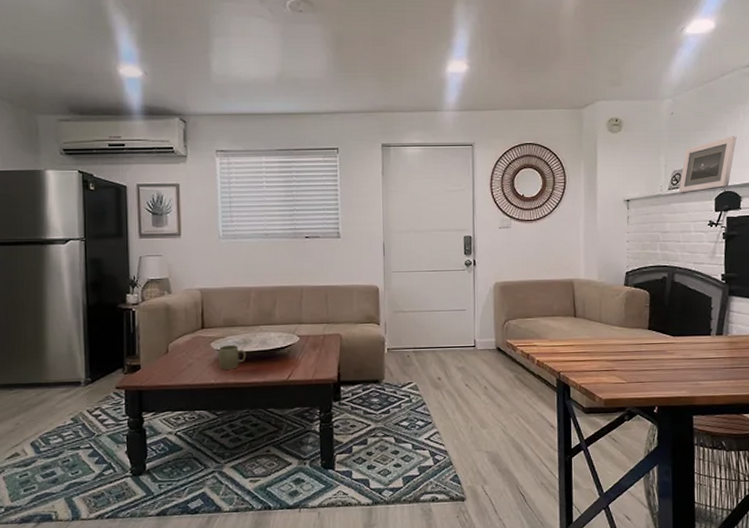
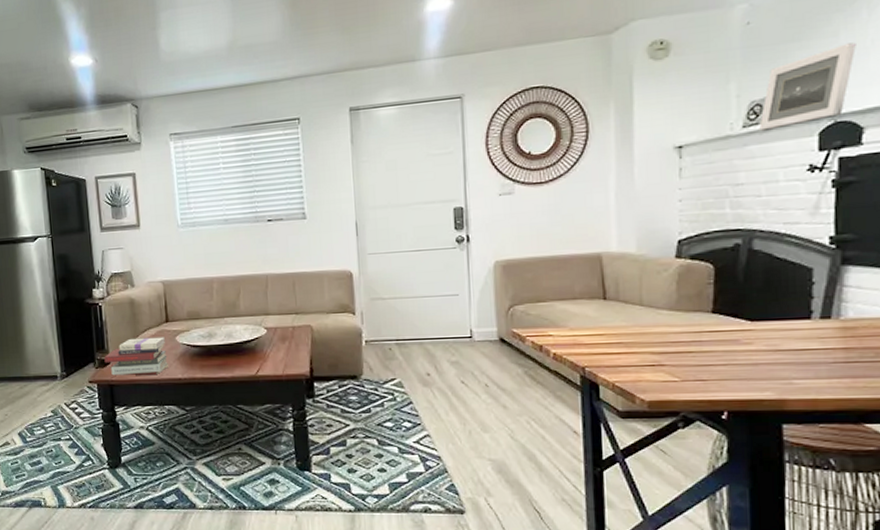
books: none [134,343,202,381] -> present [104,337,169,376]
mug: present [217,344,247,370] -> none [183,338,213,364]

